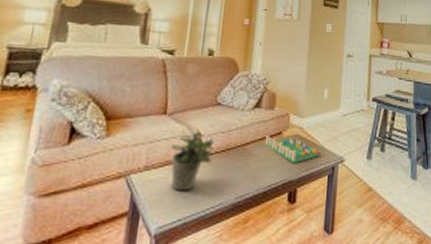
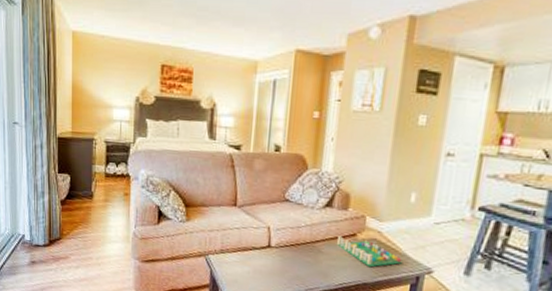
potted plant: present [171,126,214,192] -> none [243,219,283,276]

